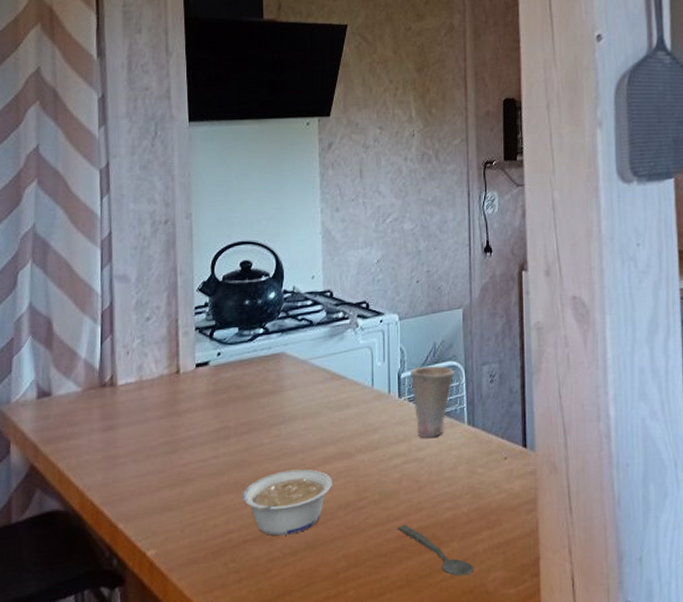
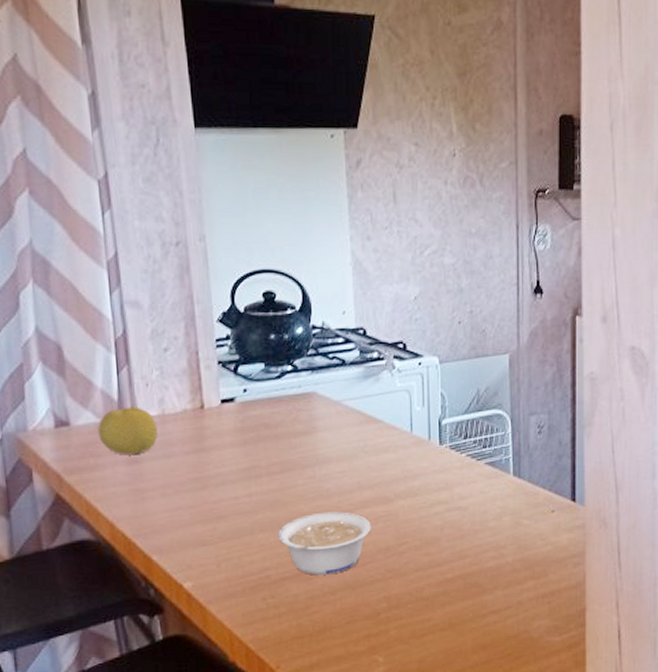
fruit: none [78,374,134,422] -> present [98,406,158,454]
spoon: present [397,525,474,577] -> none [439,571,518,623]
cup: present [409,365,455,438] -> none [451,413,500,487]

